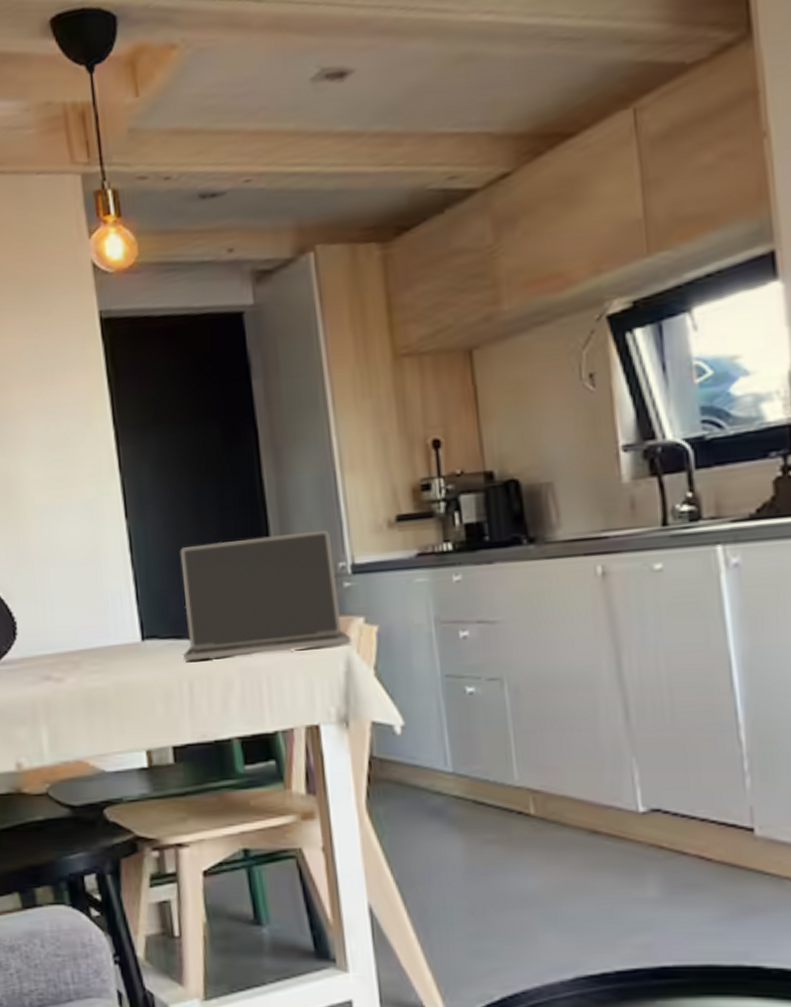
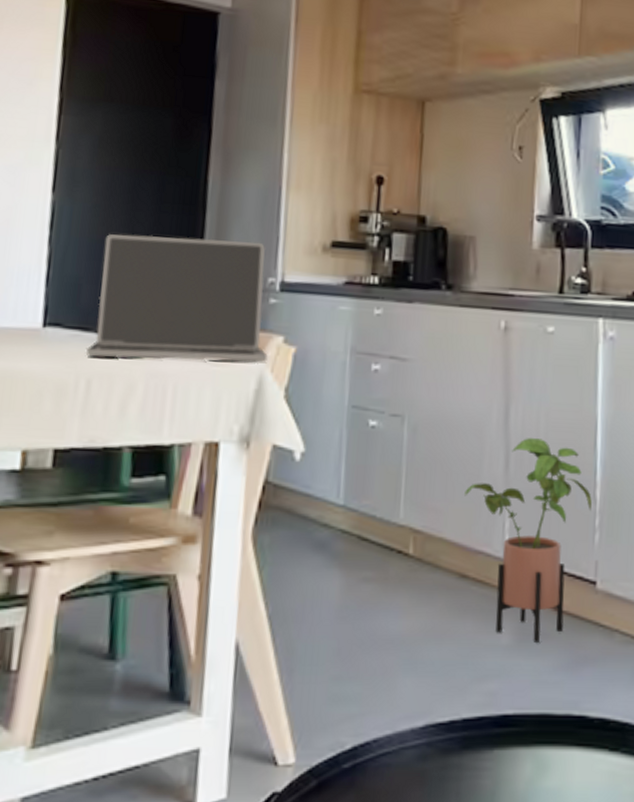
house plant: none [582,684,737,894] -> present [464,438,592,642]

